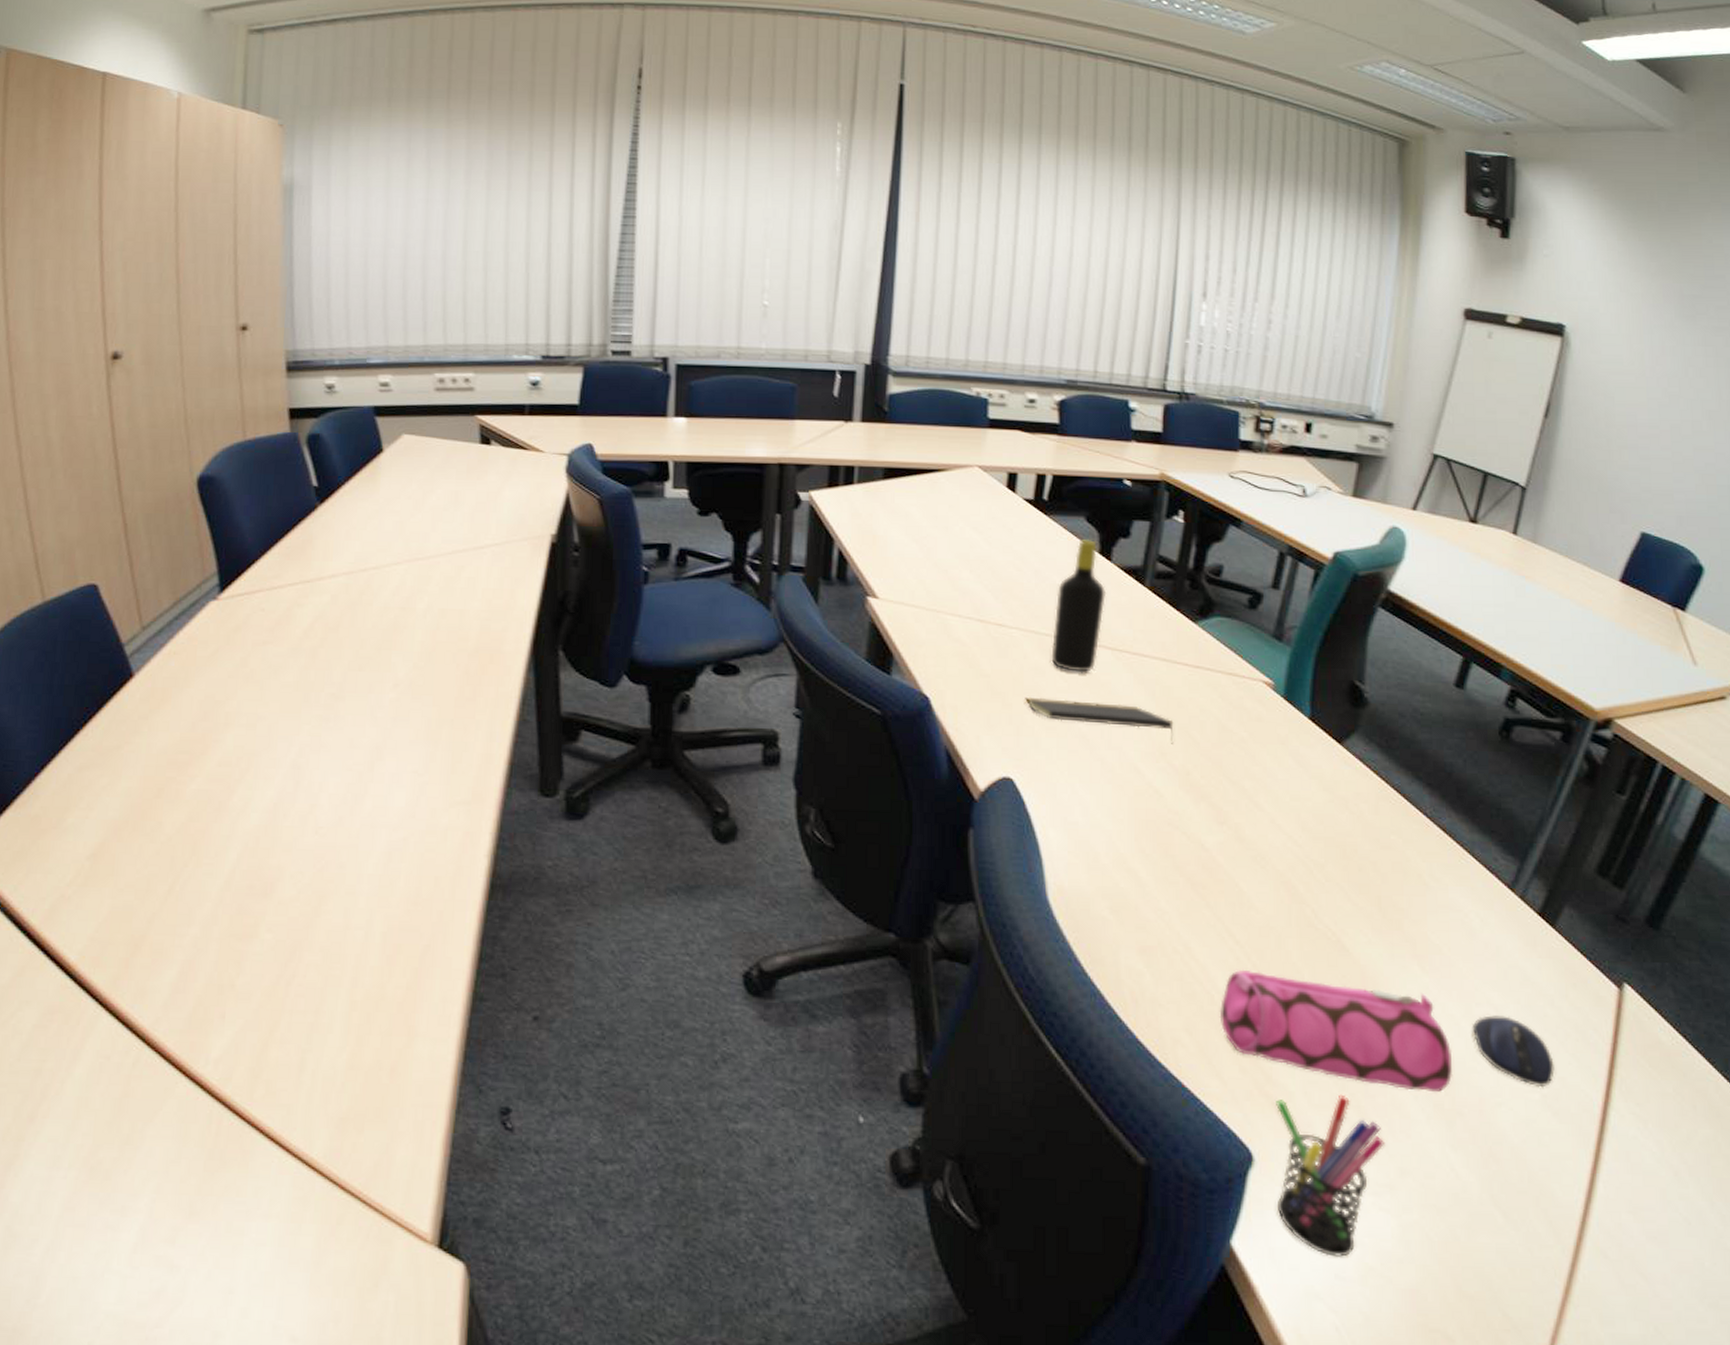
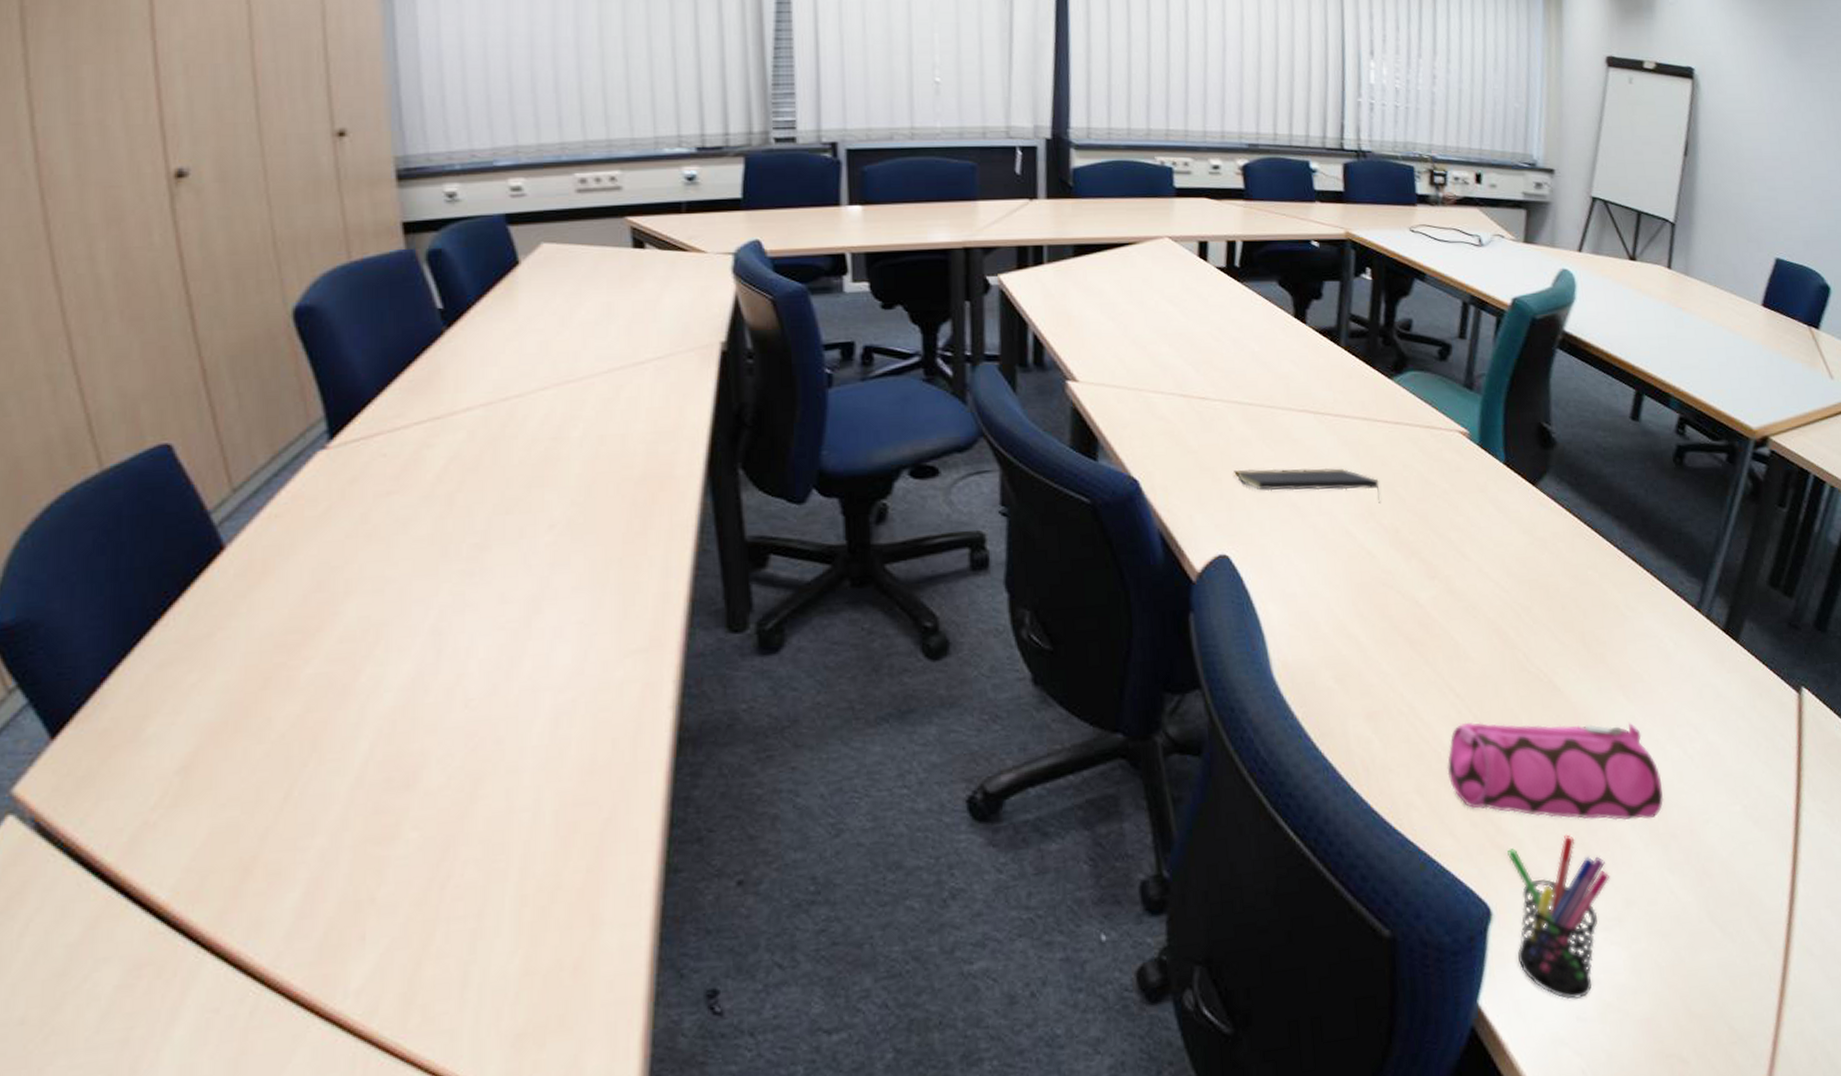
bottle: present [1051,540,1107,673] -> none [1255,304,1305,440]
computer mouse: present [1472,1015,1555,1088] -> none [1676,733,1751,799]

